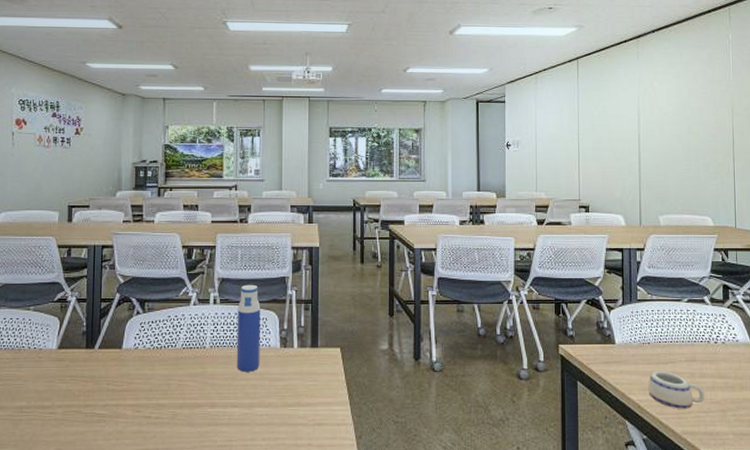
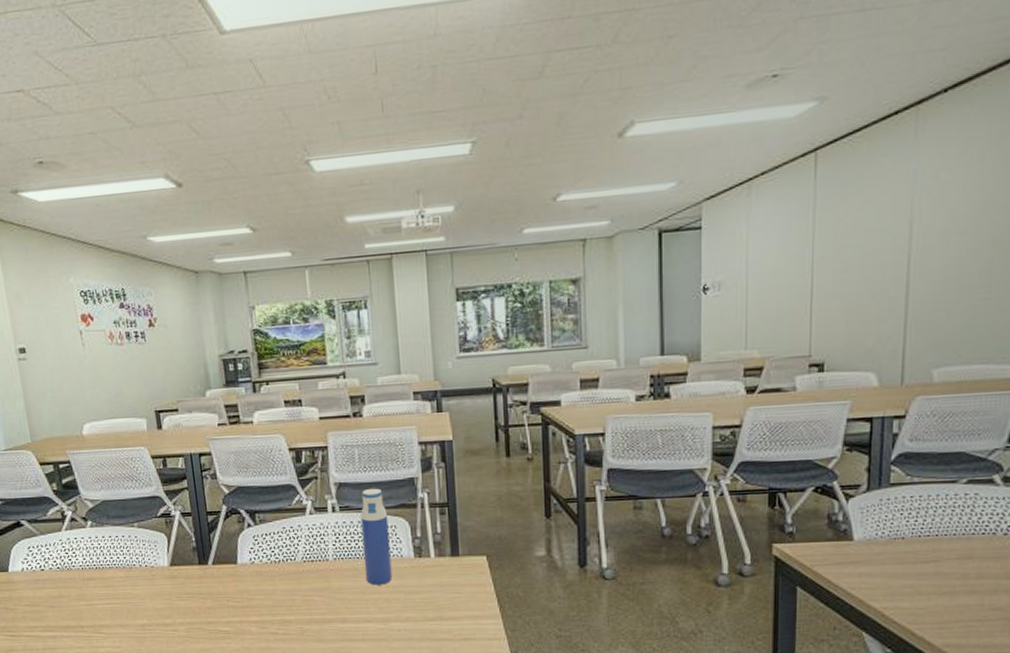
mug: present [647,370,705,409] -> none [896,571,982,618]

